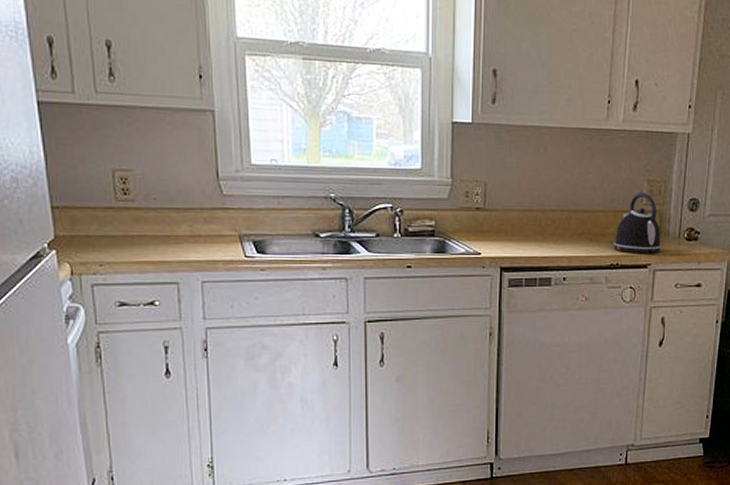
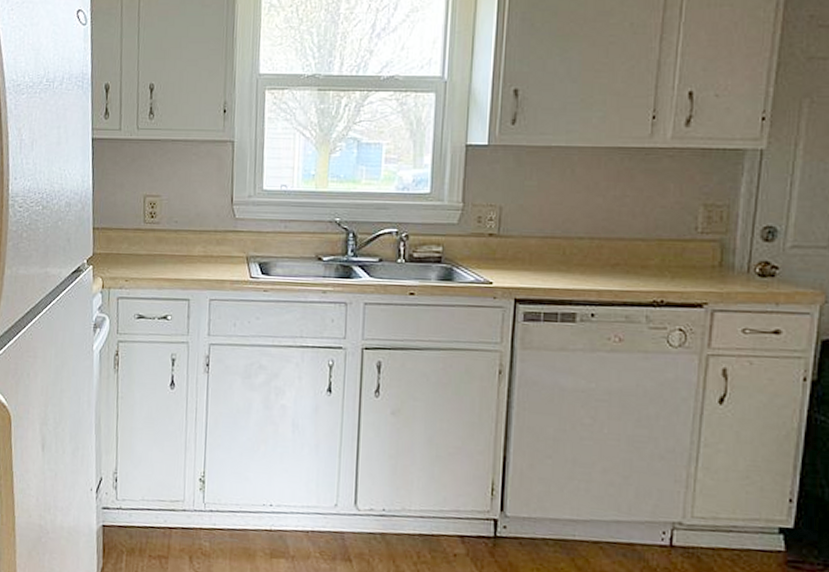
kettle: present [613,193,662,254] -> none [657,219,724,292]

